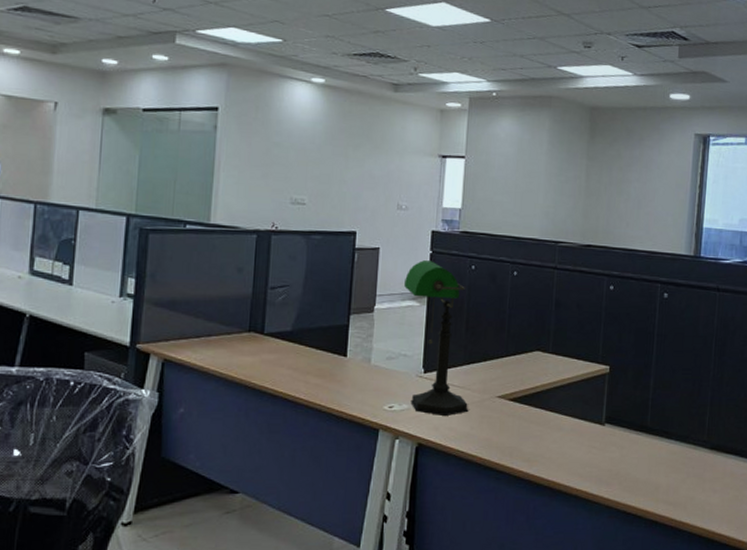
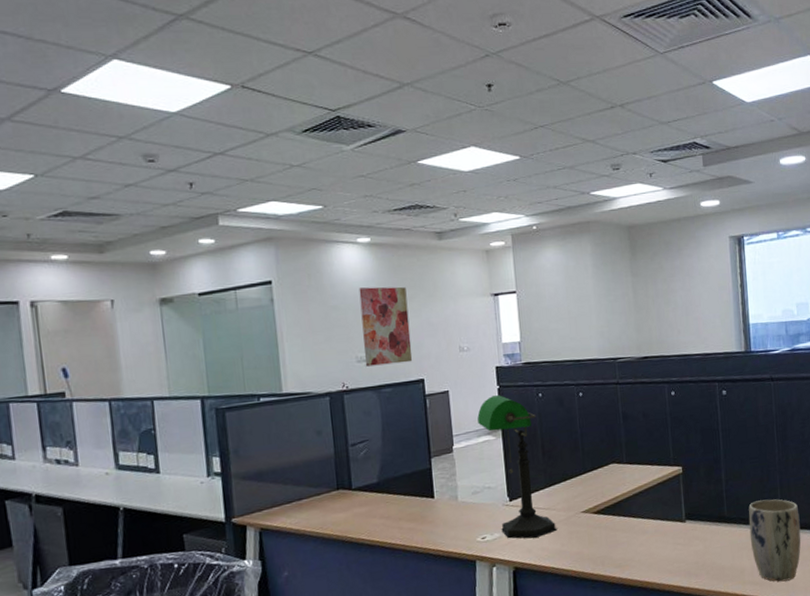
wall art: none [298,128,353,212] -> present [359,286,413,367]
plant pot: none [670,415,727,506] -> present [748,499,801,582]

